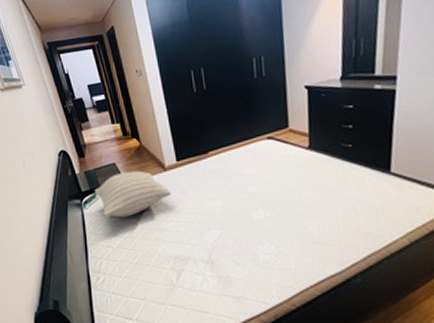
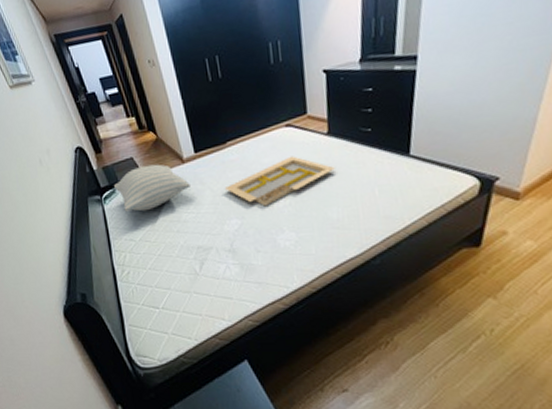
serving tray: none [206,168,315,218] -> present [225,156,335,207]

